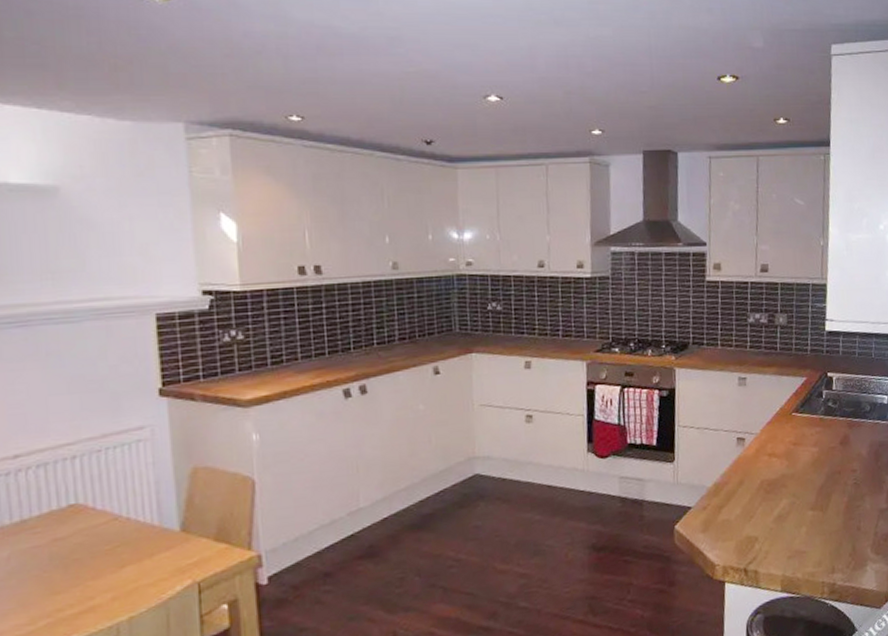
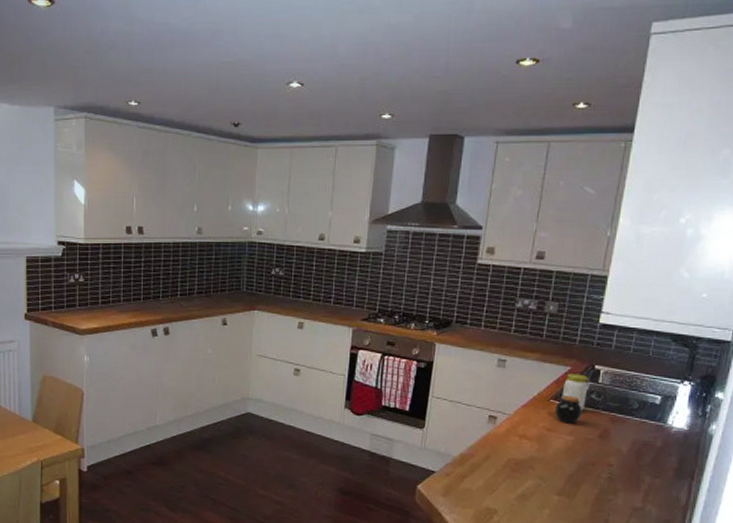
jar: none [798,406,823,435] -> present [555,395,583,424]
jar: none [802,383,825,420] -> present [562,374,588,411]

